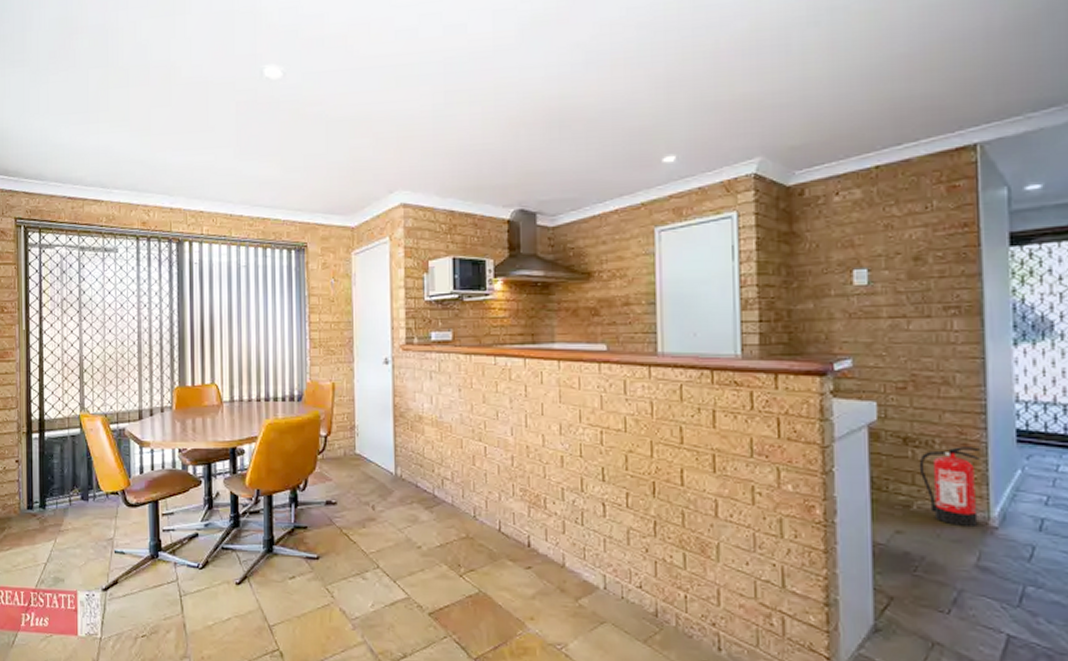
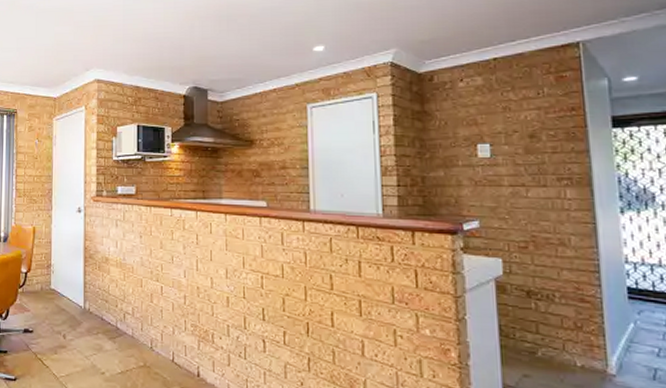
fire extinguisher: present [919,447,980,528] -> none [541,301,597,375]

